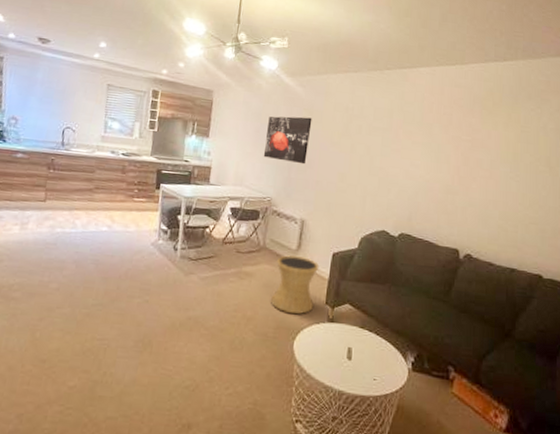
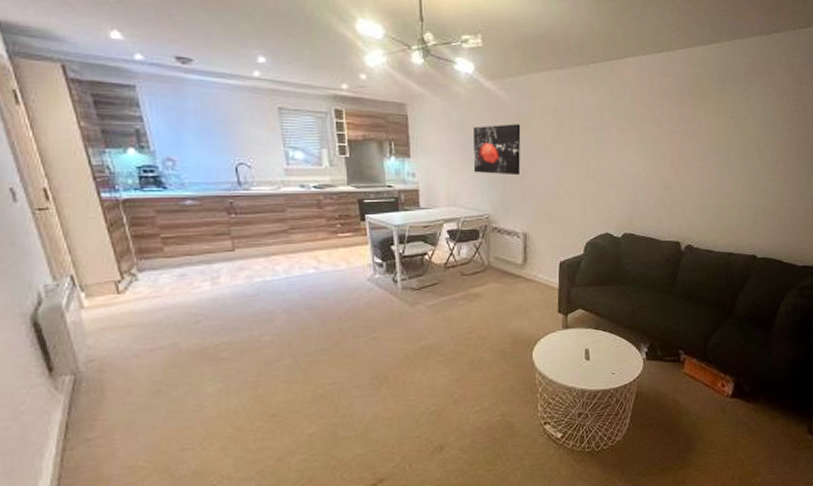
side table: present [271,255,320,315] -> none [504,270,548,327]

